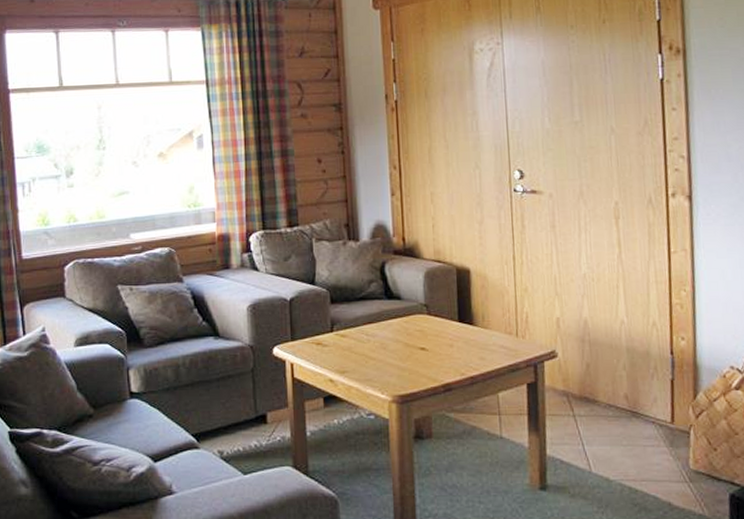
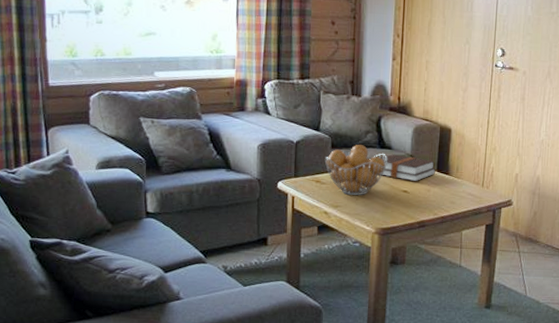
fruit basket: none [324,297,398,358] -> present [324,145,387,196]
hardback book: none [389,305,457,337] -> present [380,154,435,182]

